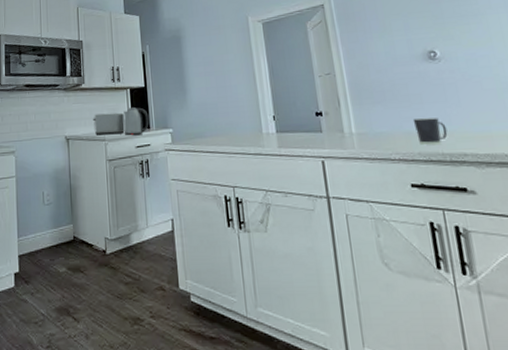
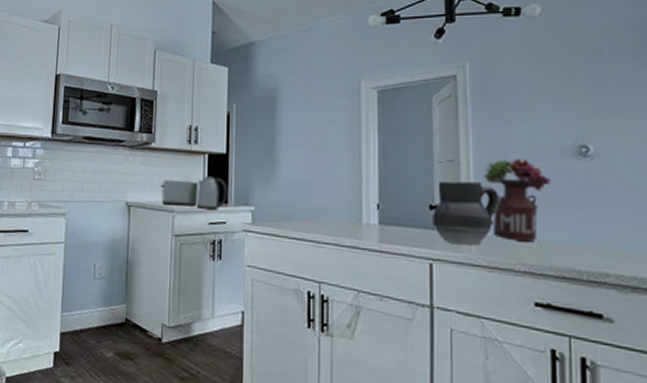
ceramic jug: none [319,88,371,143] -> present [433,180,499,246]
flower arrangement: none [355,66,411,135] -> present [483,158,552,242]
mug: present [412,117,448,145] -> none [548,224,589,259]

